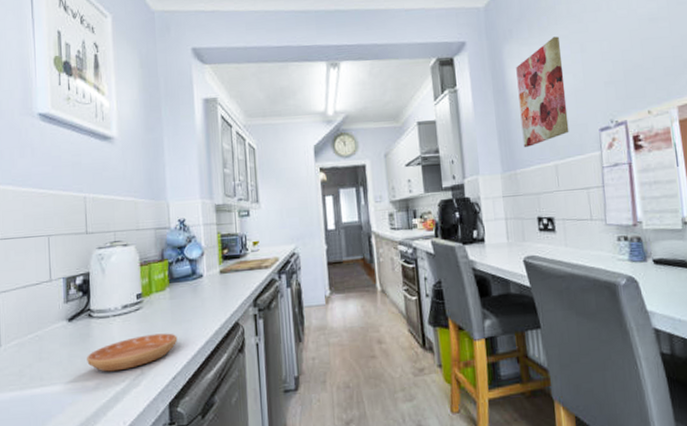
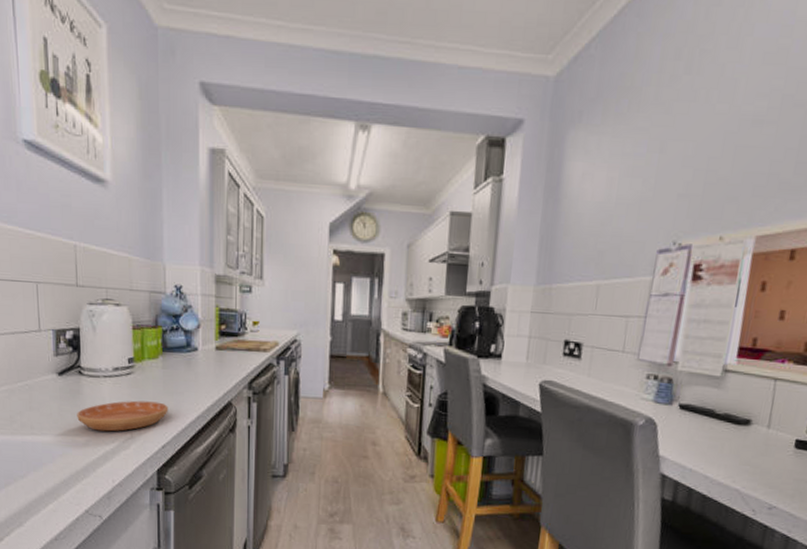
wall art: present [516,36,569,147] -> none [566,128,637,260]

